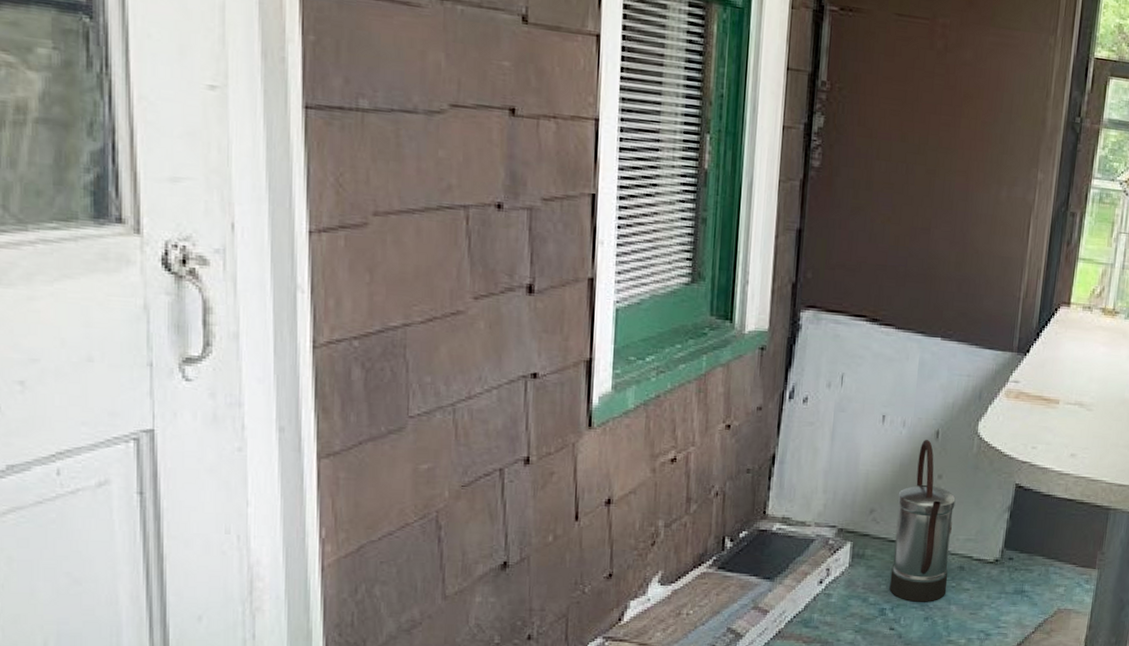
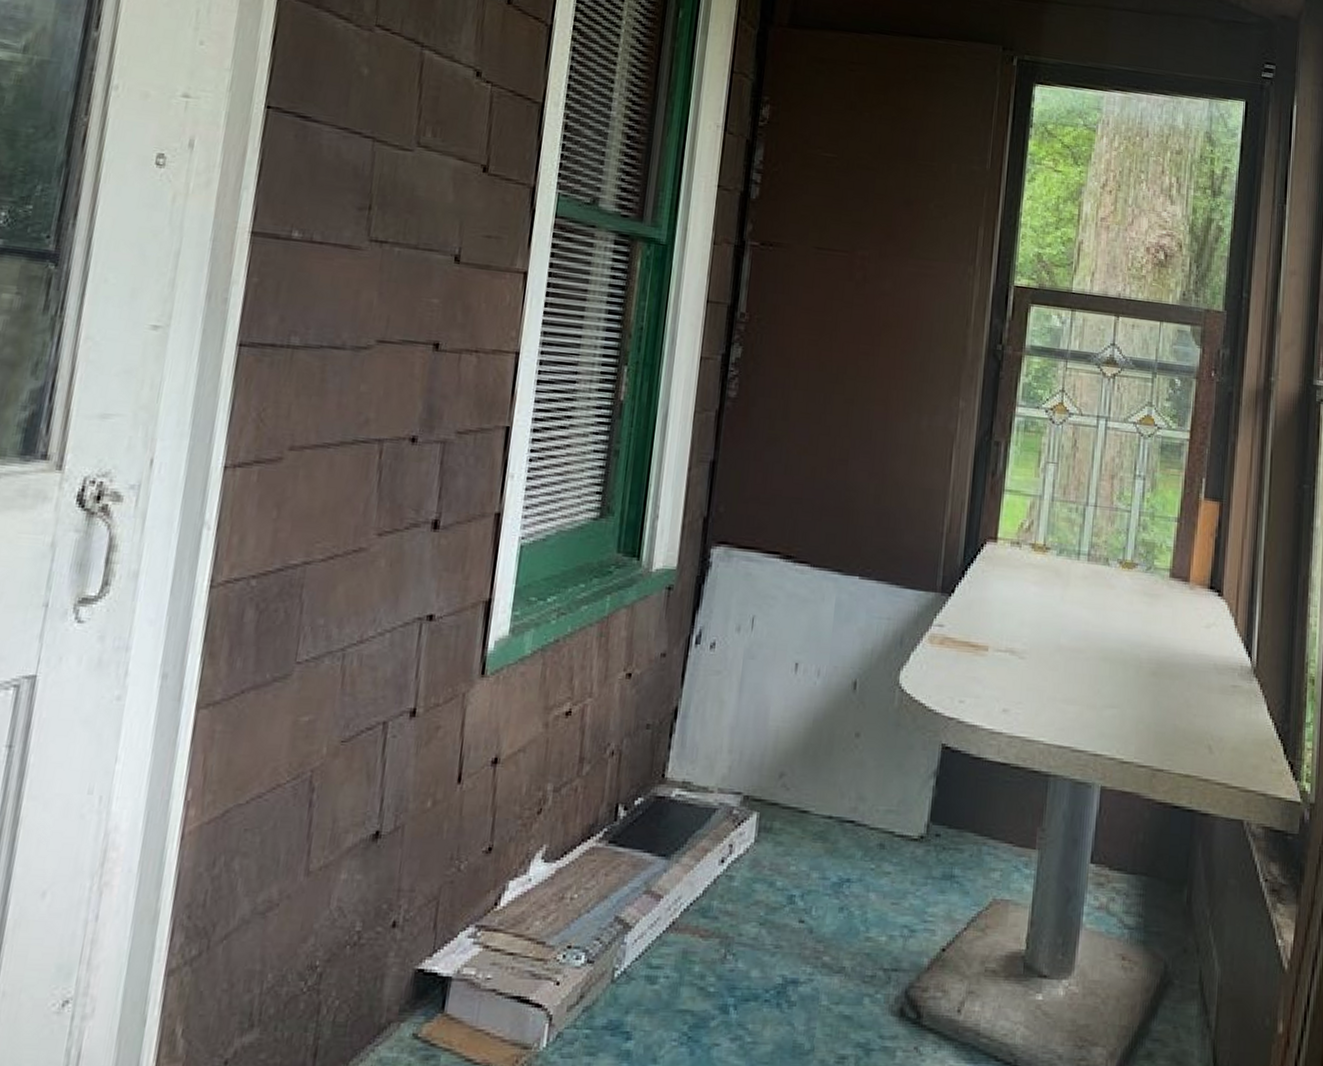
watering can: present [889,440,956,602] -> none [799,691,875,888]

